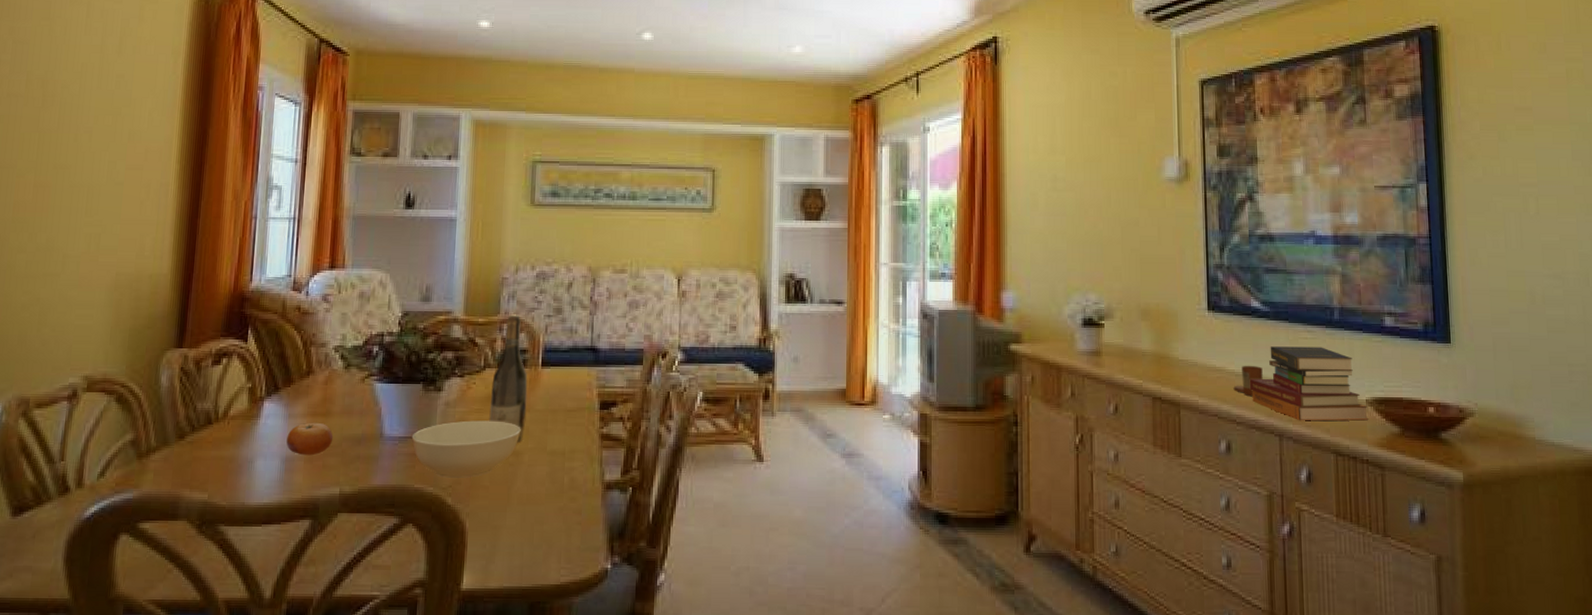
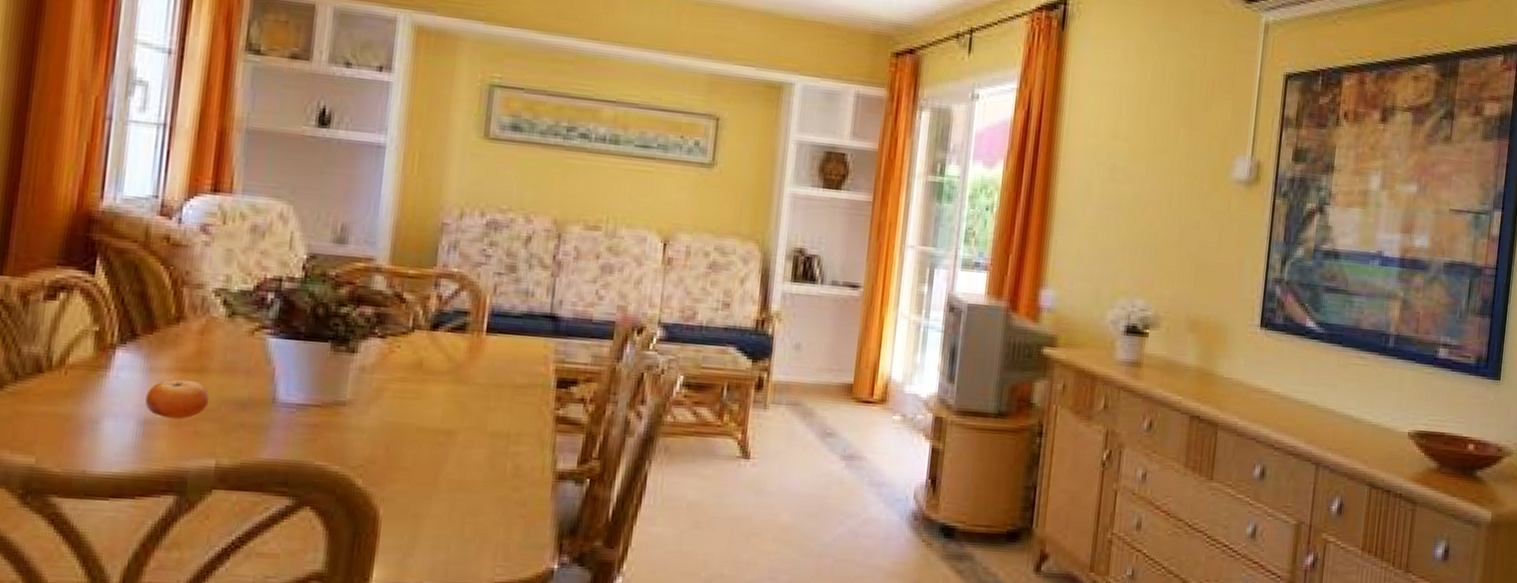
bowl: present [411,420,521,478] -> none [313,390,456,458]
wine bottle: present [489,314,528,444] -> none [415,268,468,421]
candle: present [1233,365,1263,396] -> none [1275,388,1309,421]
books: present [1249,346,1368,422] -> none [1292,370,1409,454]

